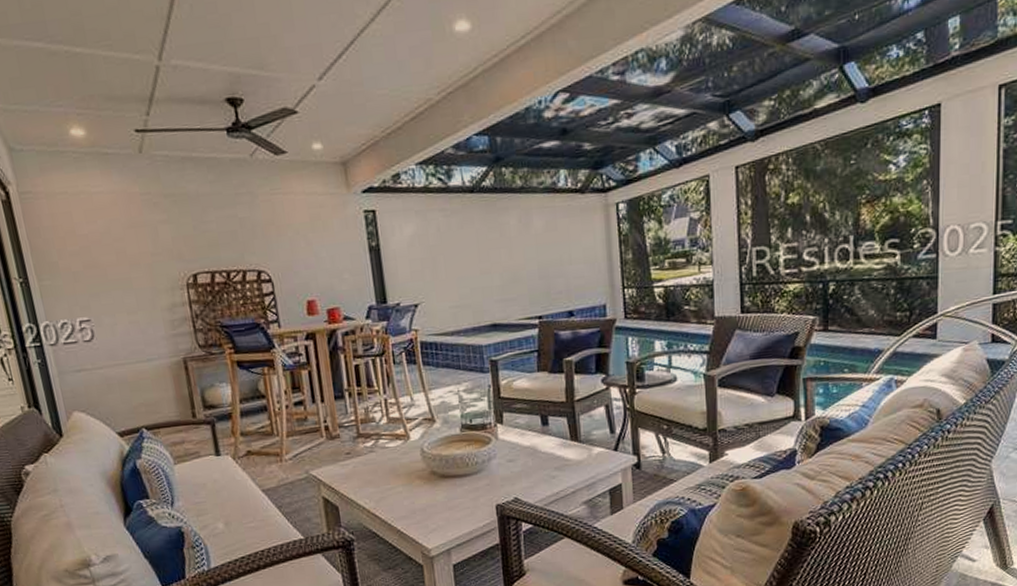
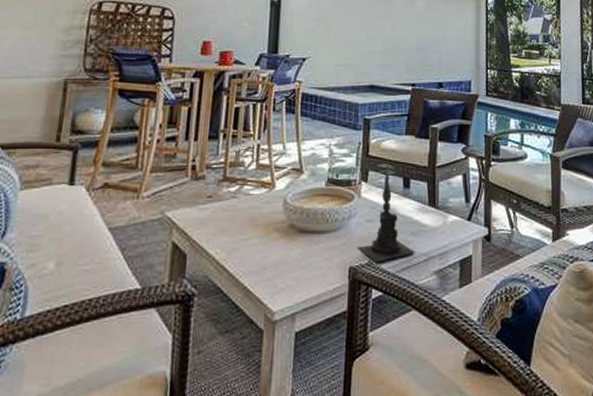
candle holder: none [501,406,561,499] -> present [357,166,415,262]

